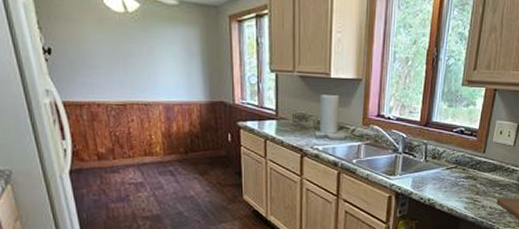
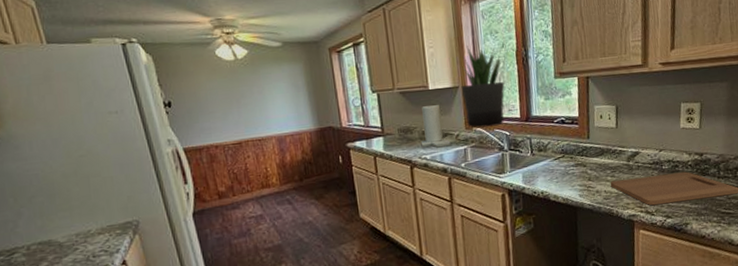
planter: none [364,36,411,127] -> present [461,46,505,128]

